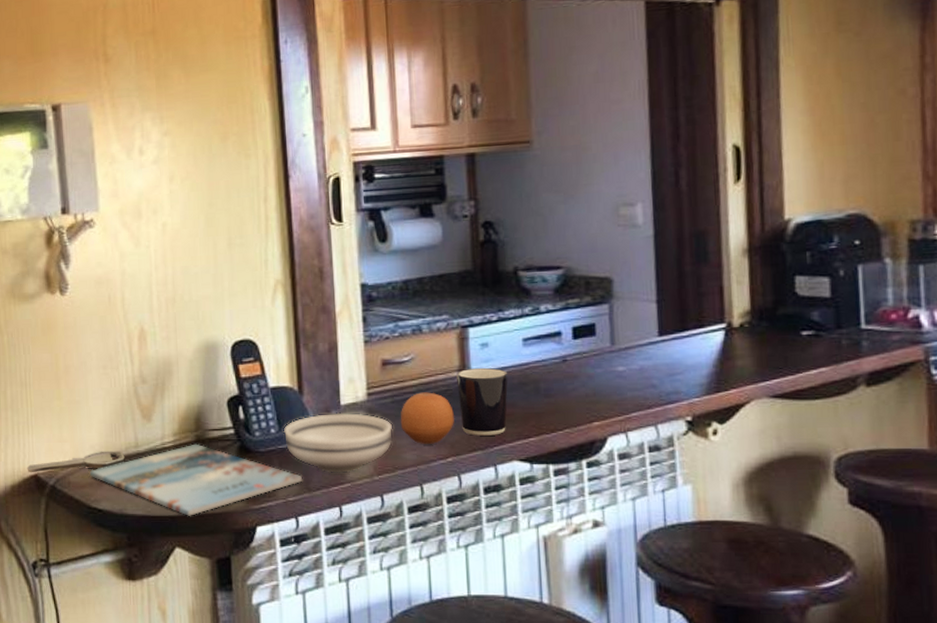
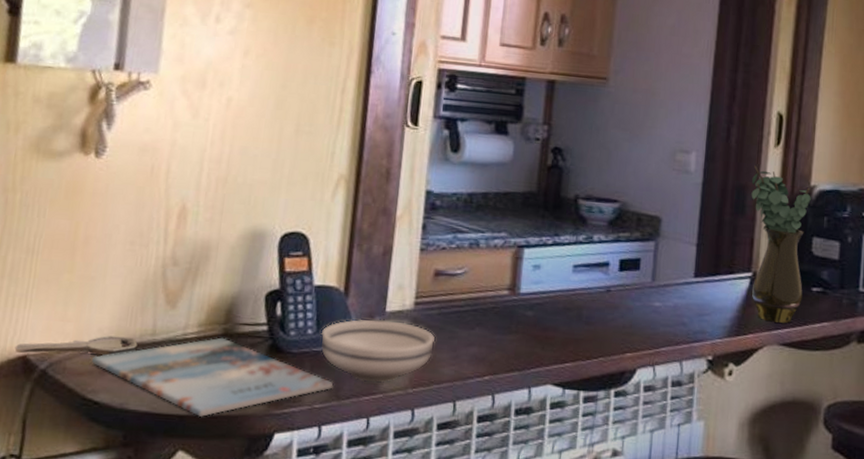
fruit: present [400,392,454,444] -> none [443,307,498,361]
mug: present [456,367,508,436] -> none [503,288,555,358]
vase: none [711,207,791,374] -> present [751,165,811,323]

